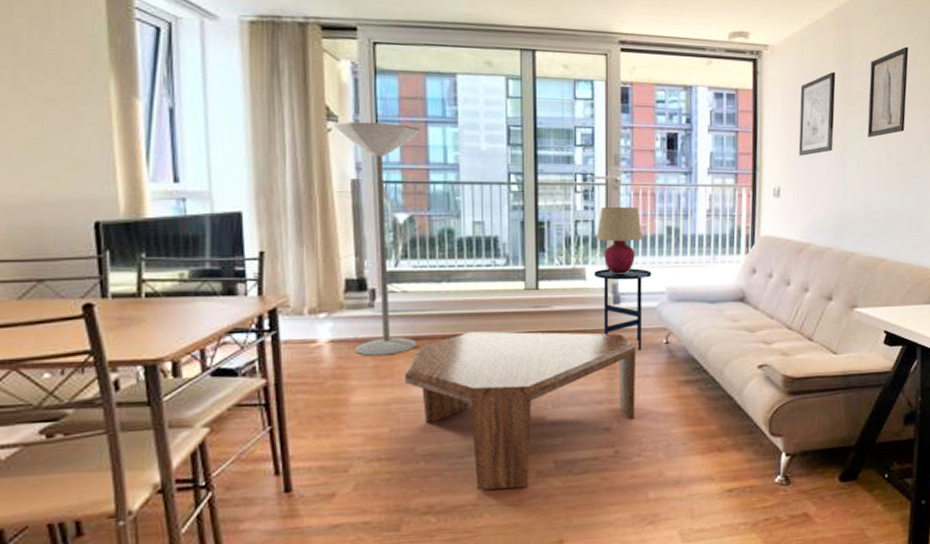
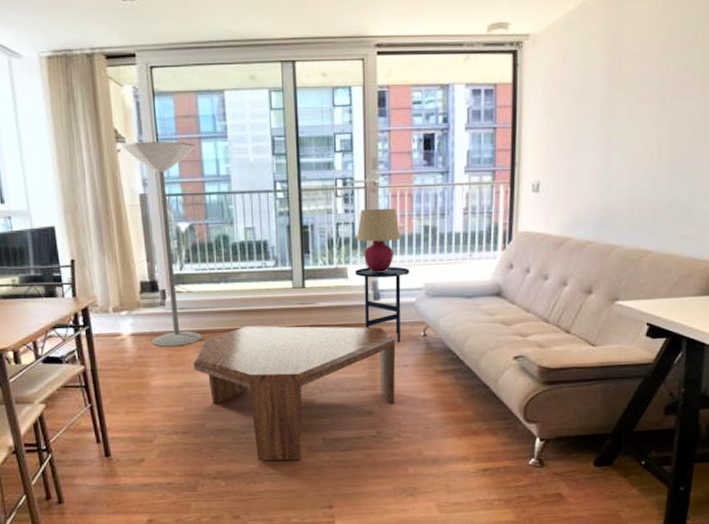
wall art: present [798,71,836,156] -> none [560,56,603,149]
wall art: present [867,46,909,138] -> none [637,21,688,125]

